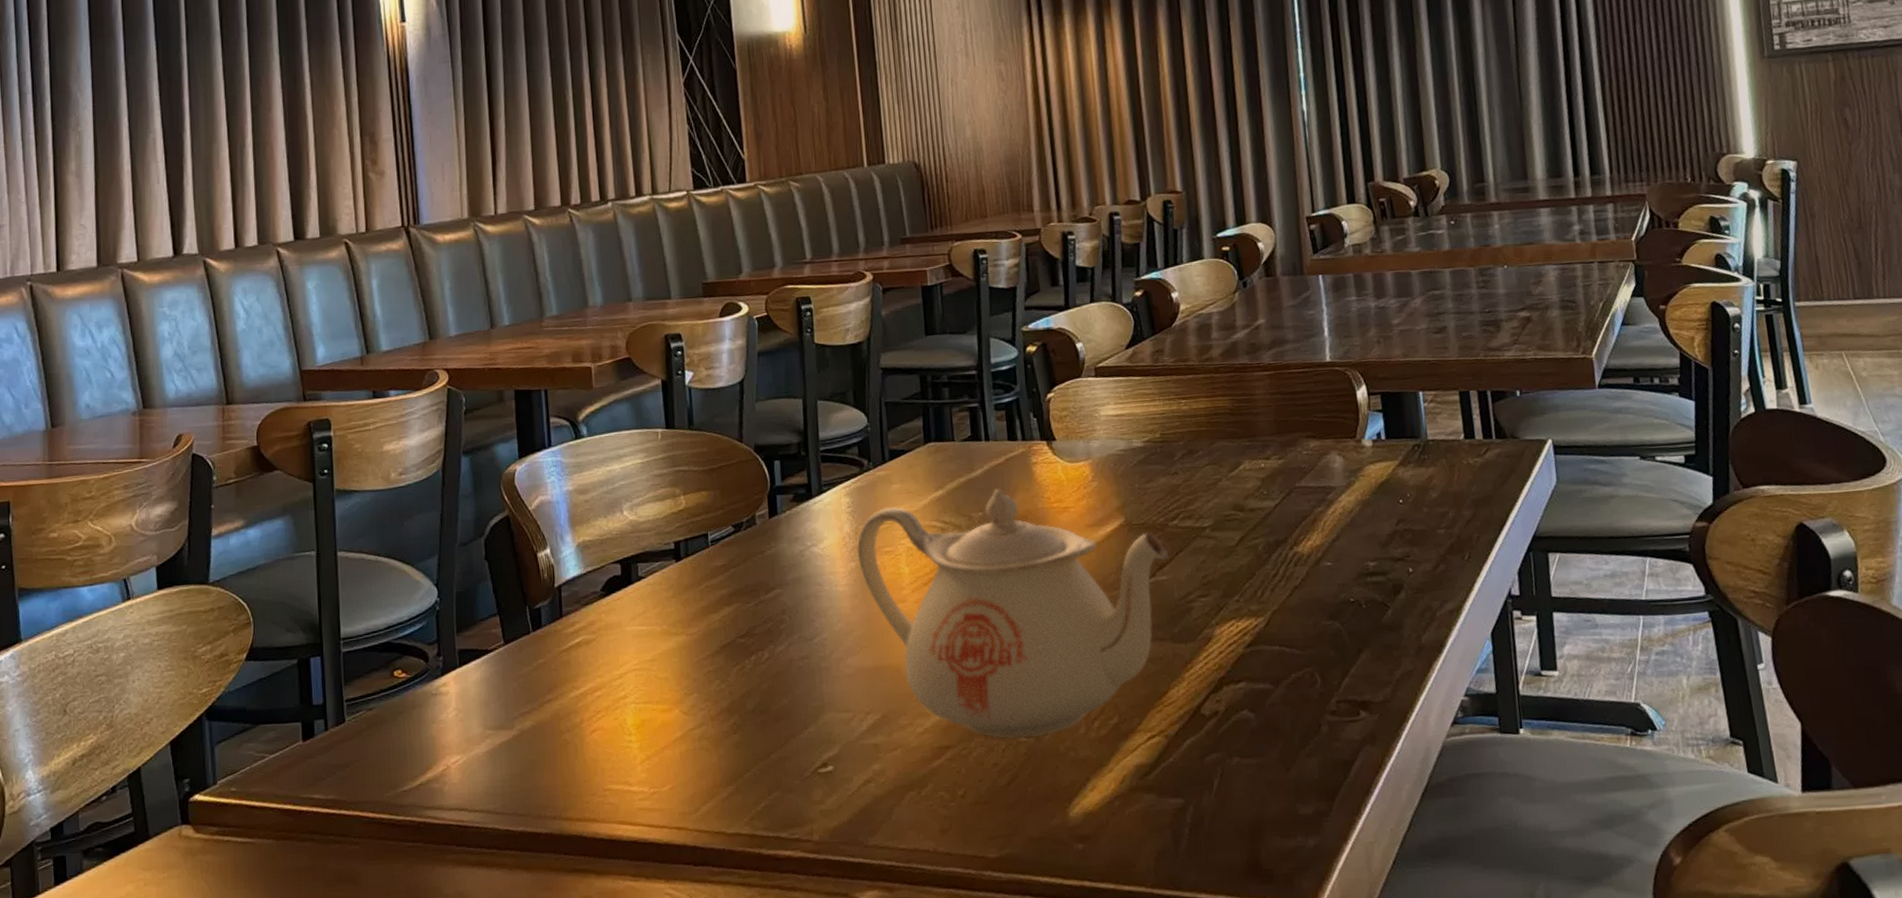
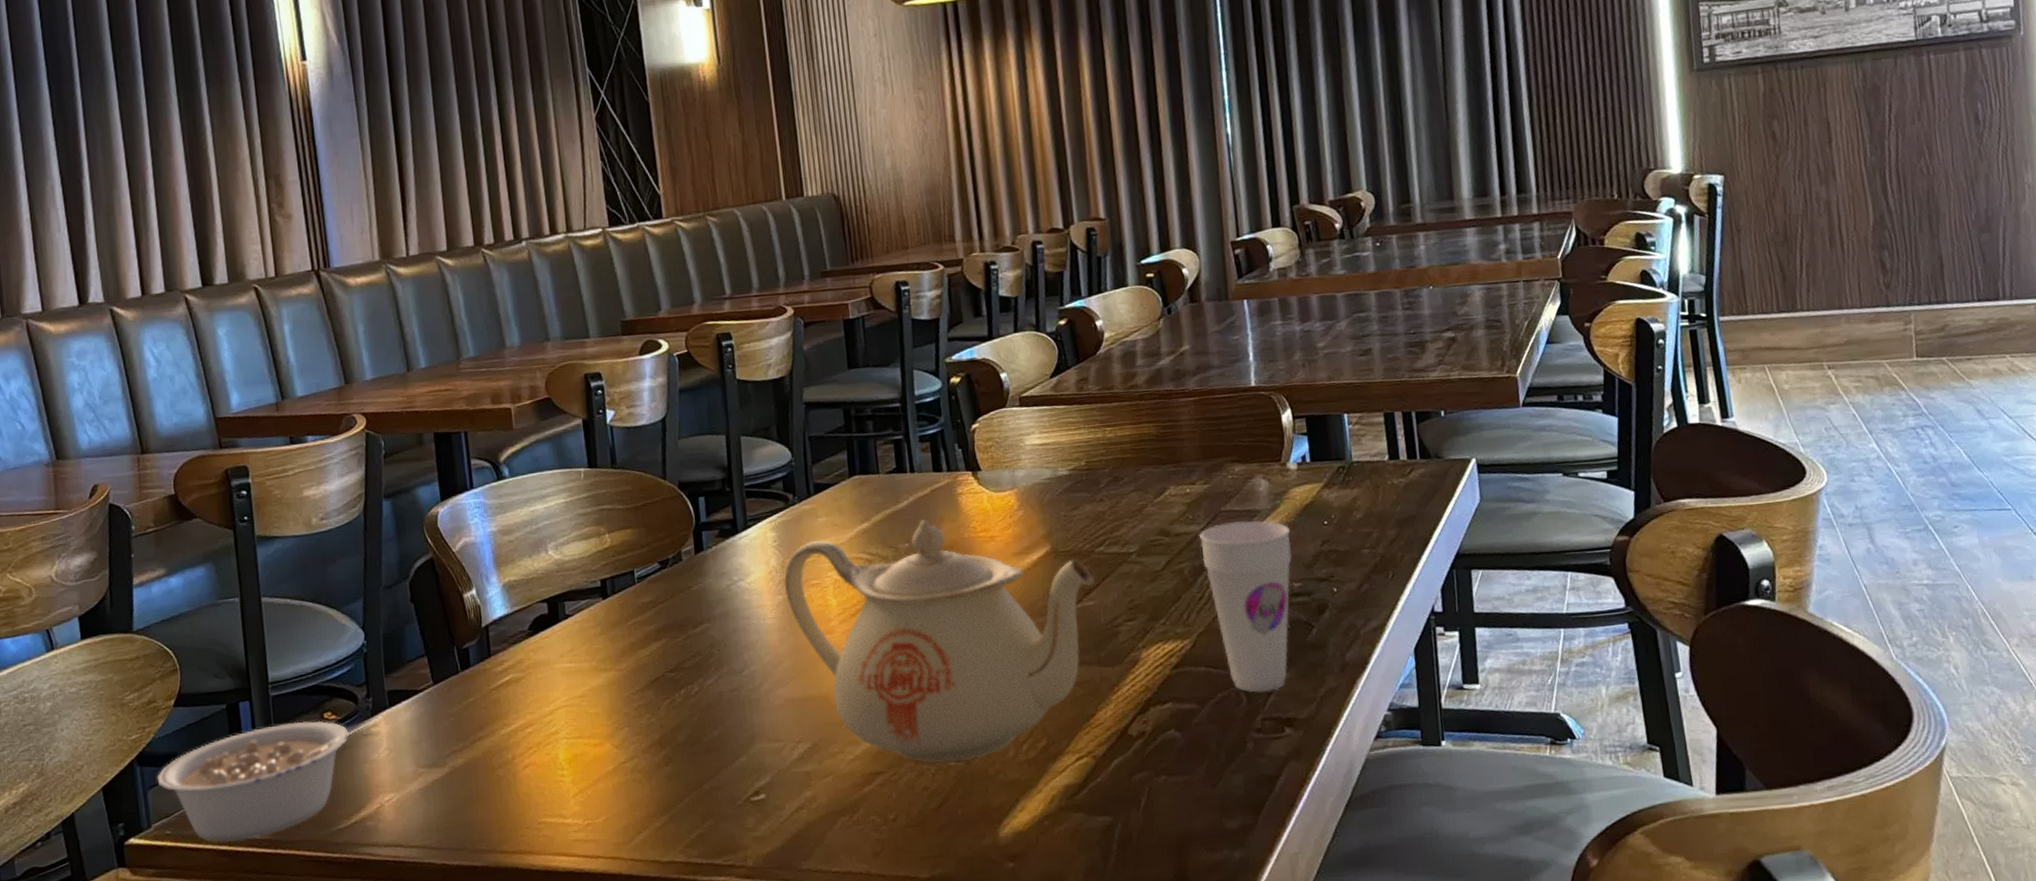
legume: none [225,672,455,802] -> present [157,712,385,843]
cup: none [1273,497,1367,674] -> present [1198,520,1292,693]

